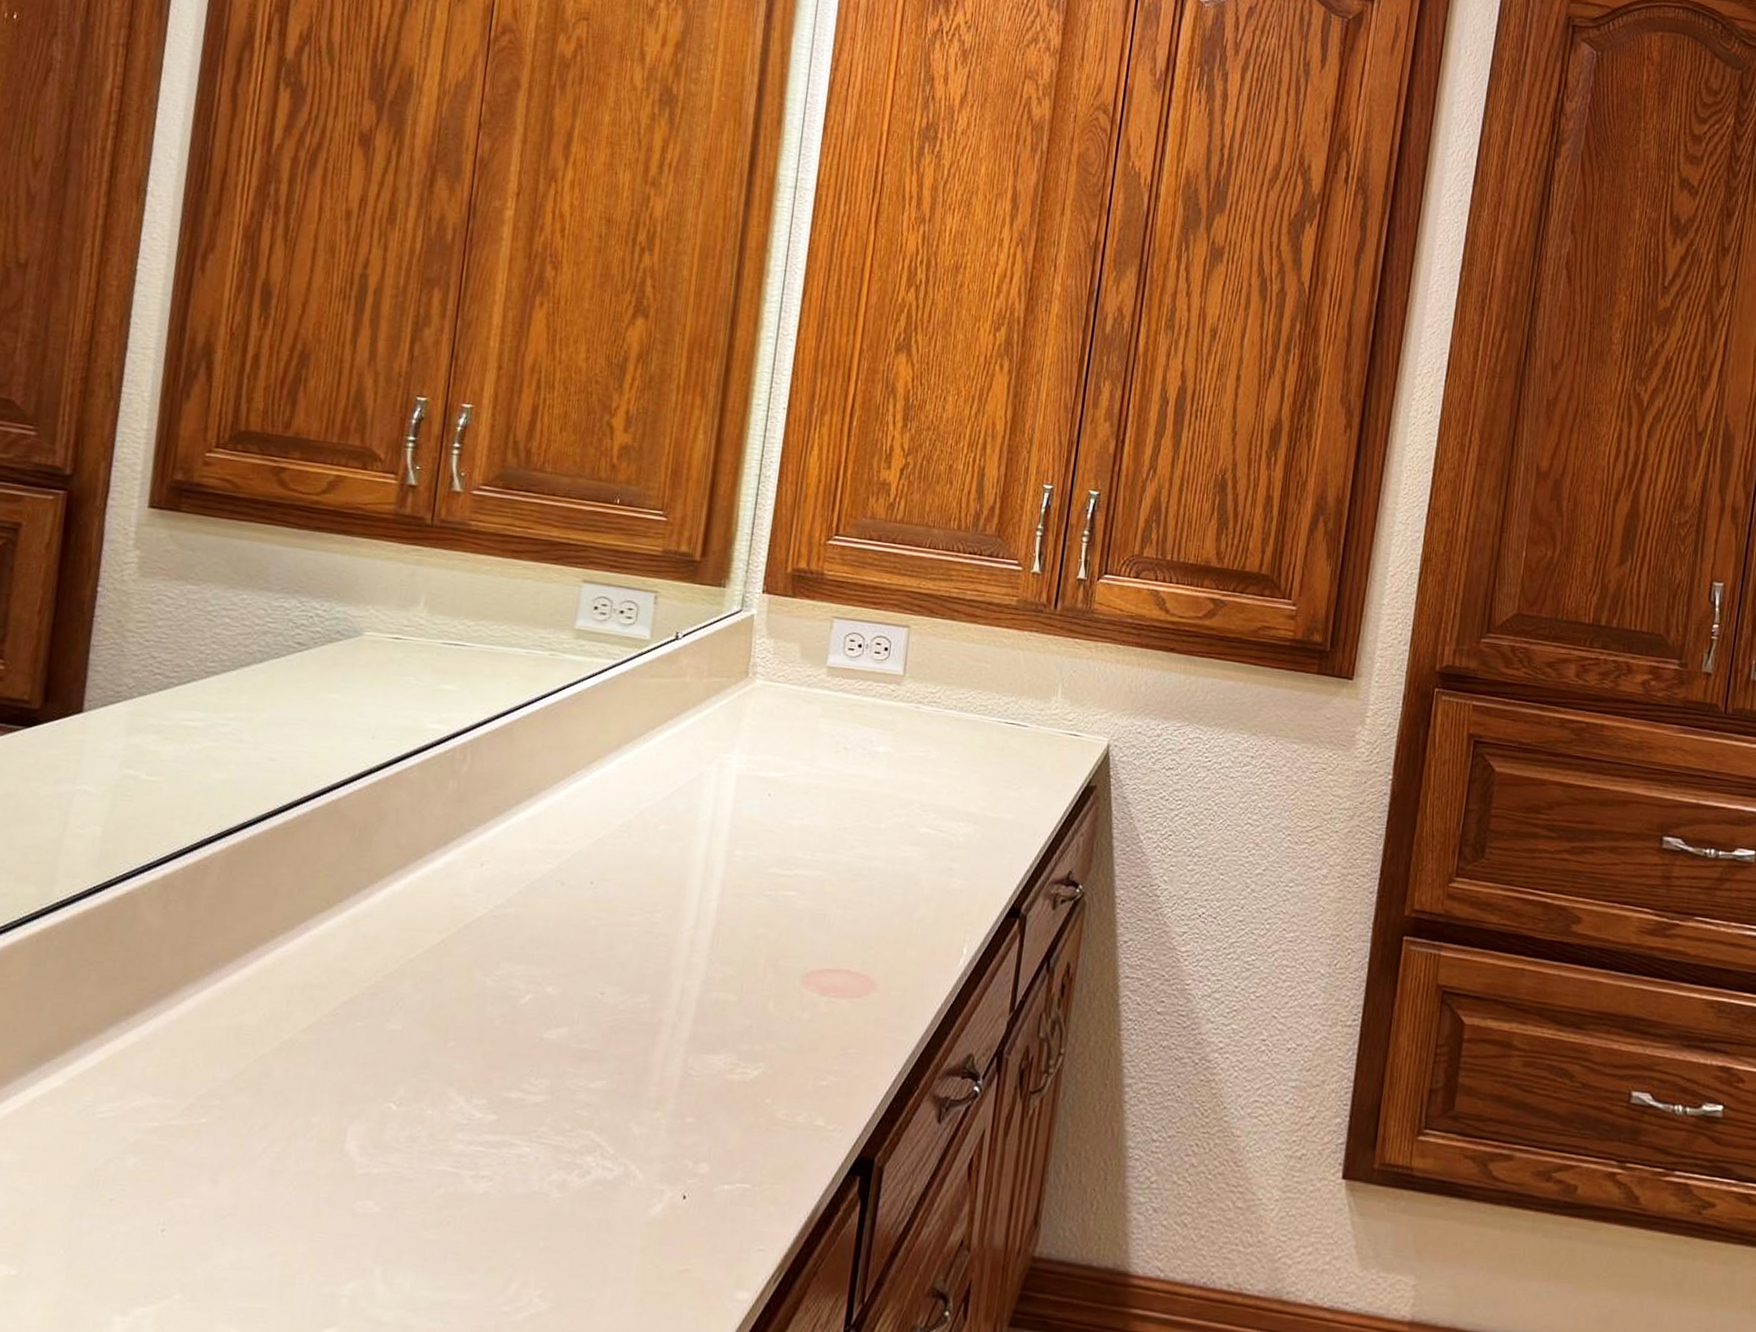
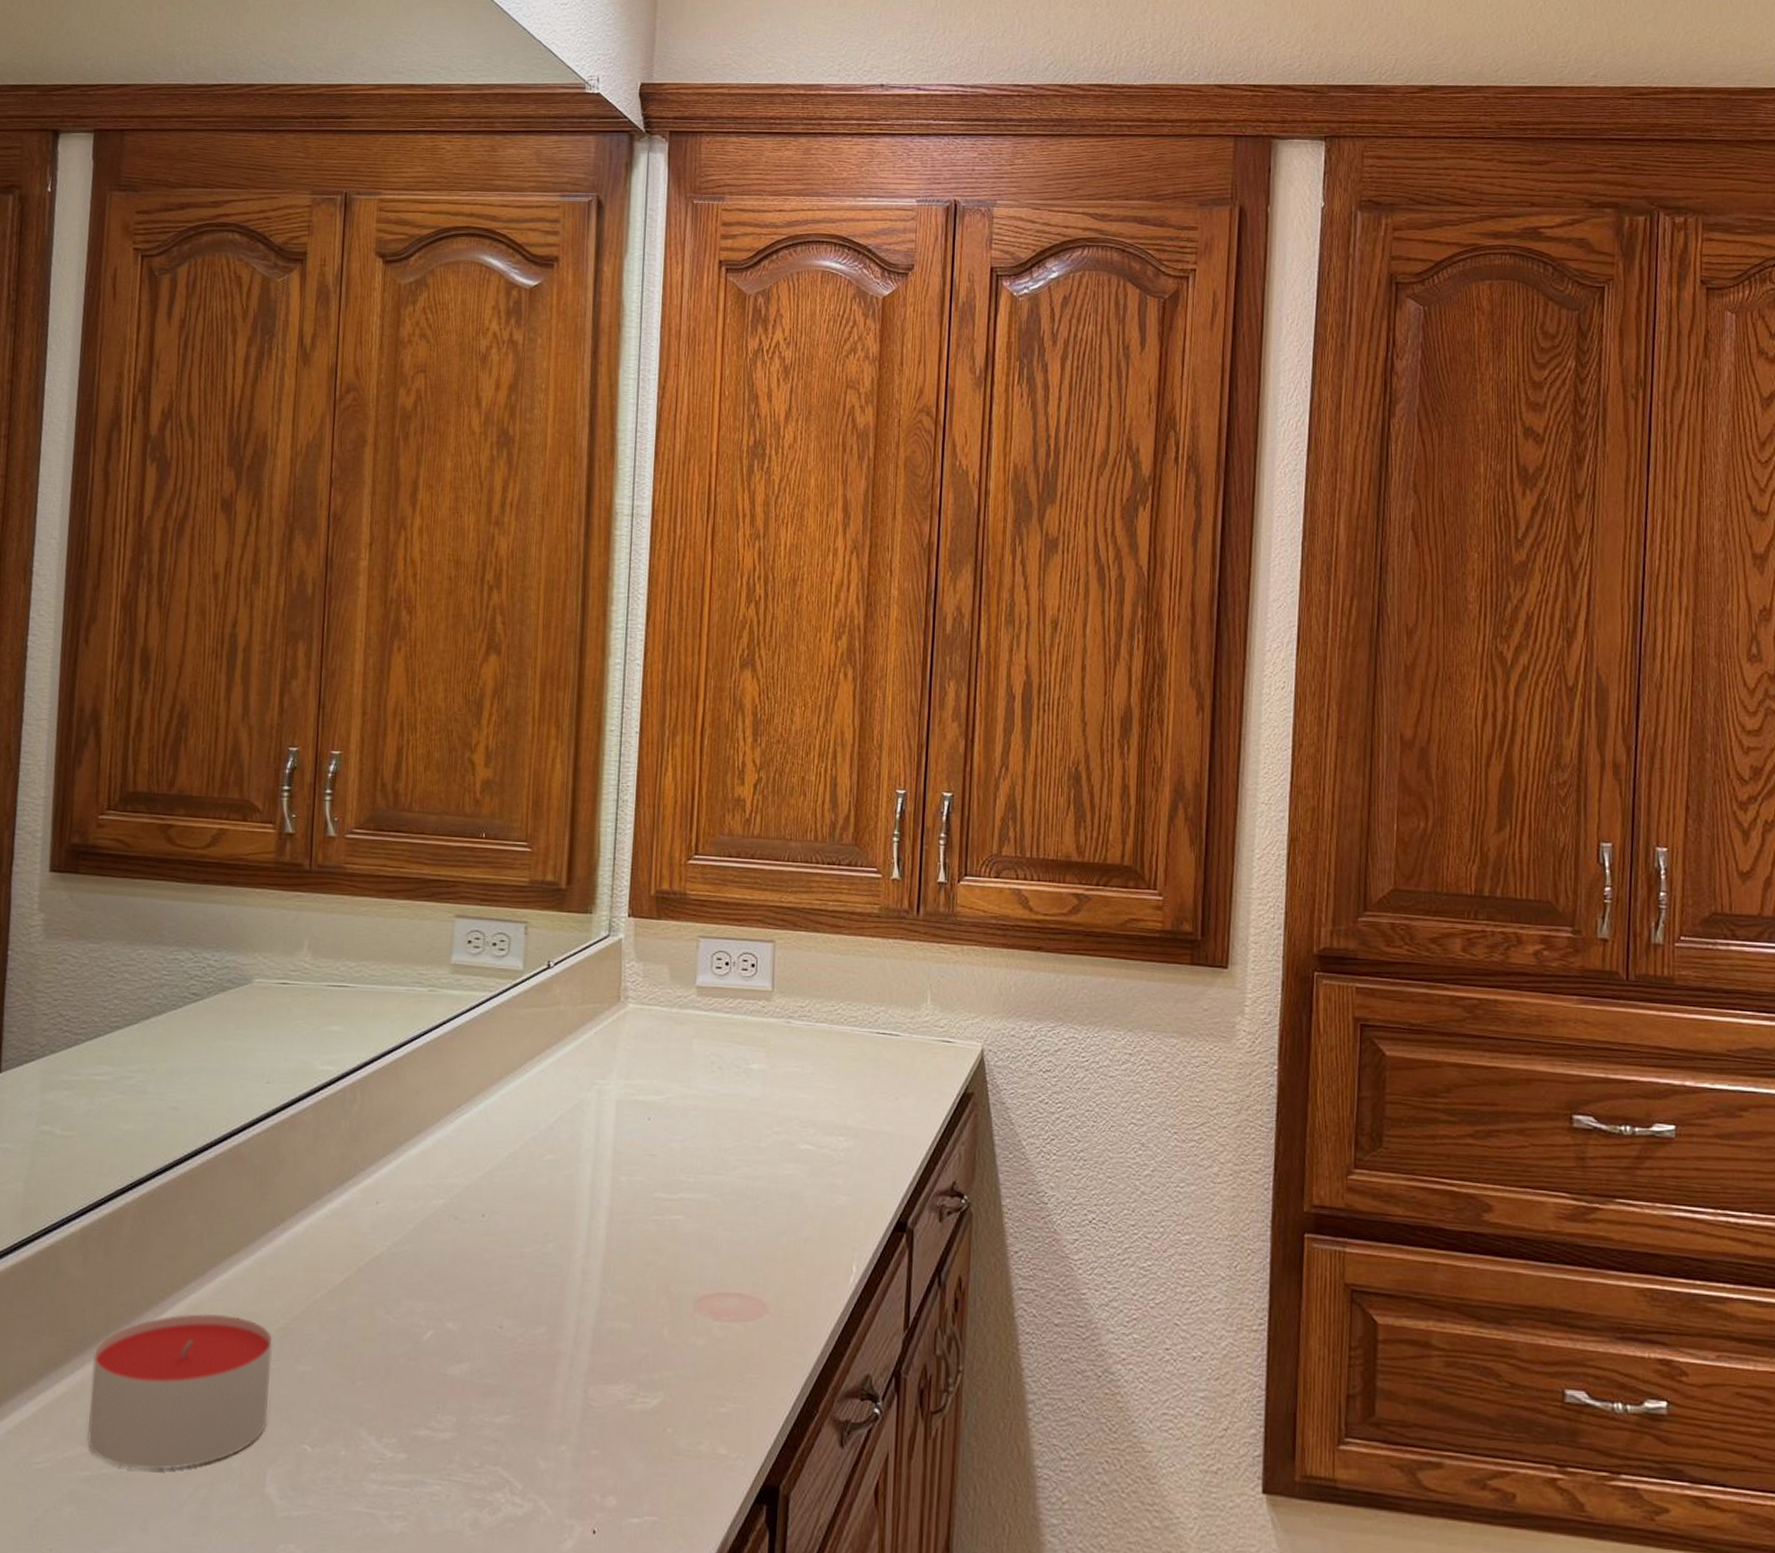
candle: none [157,967,362,1124] -> present [87,1313,273,1470]

